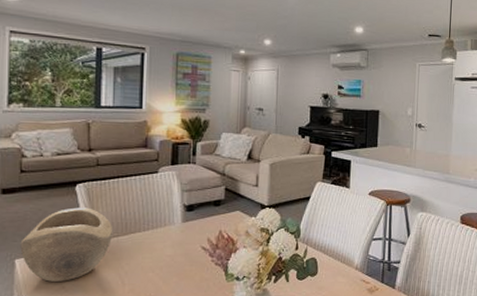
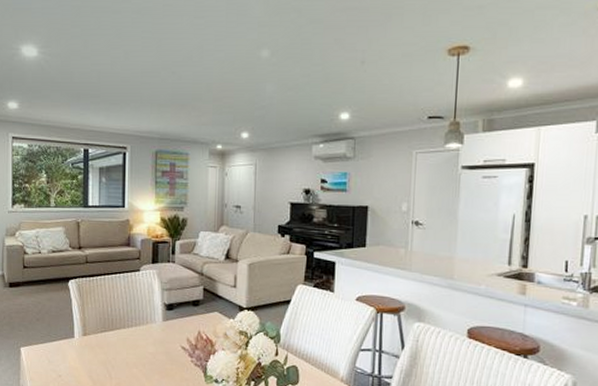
decorative bowl: present [20,207,113,282] -> none [24,302,101,371]

